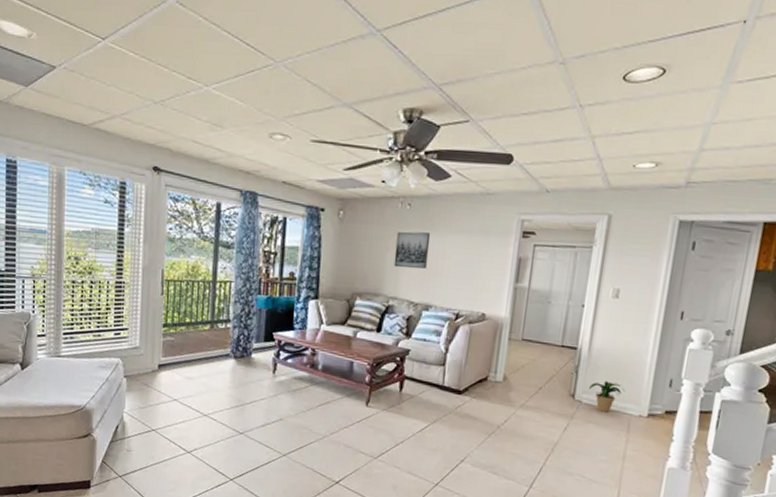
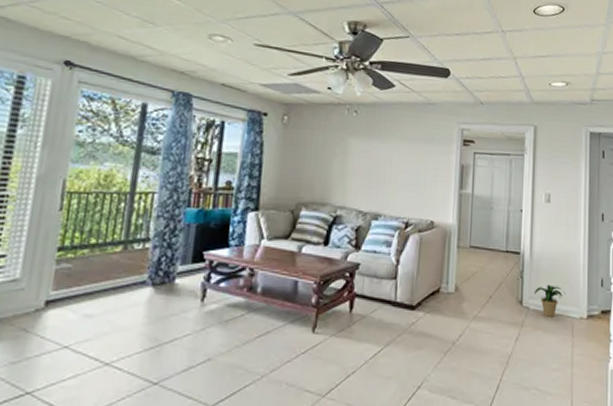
wall art: present [393,231,431,269] -> none [341,138,378,176]

